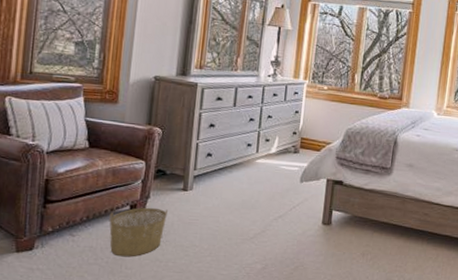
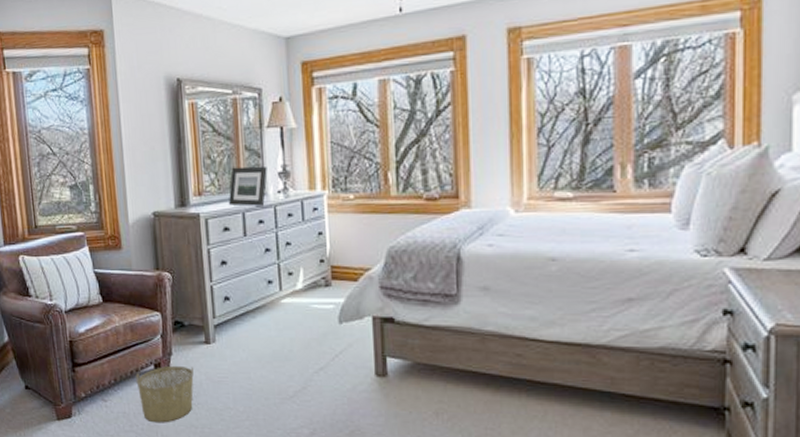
picture frame: none [225,51,263,85] -> present [229,166,268,207]

